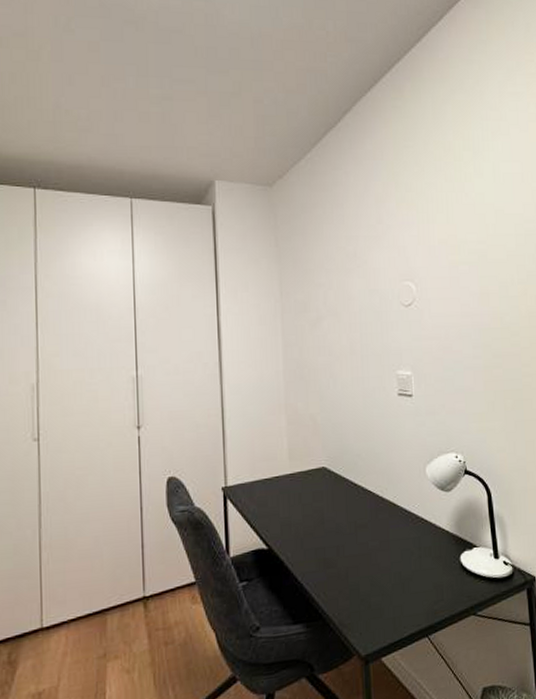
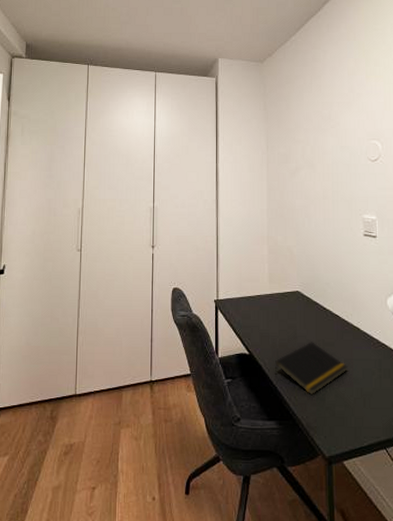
notepad: none [299,525,385,588] -> present [274,341,349,396]

